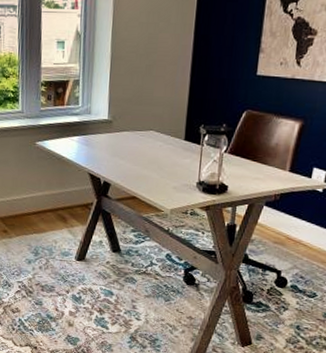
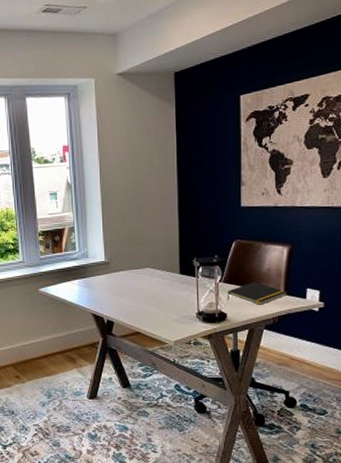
notepad: none [230,155,293,180] -> present [227,281,287,305]

